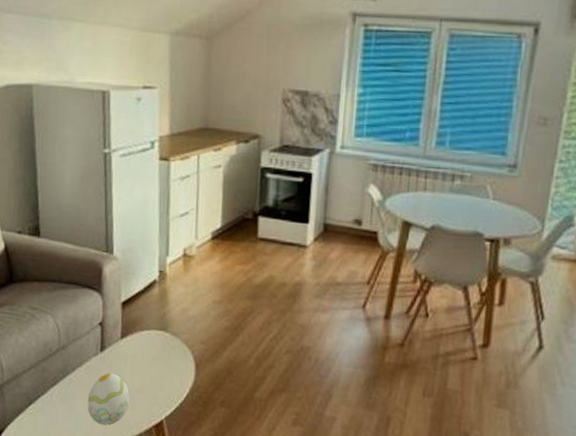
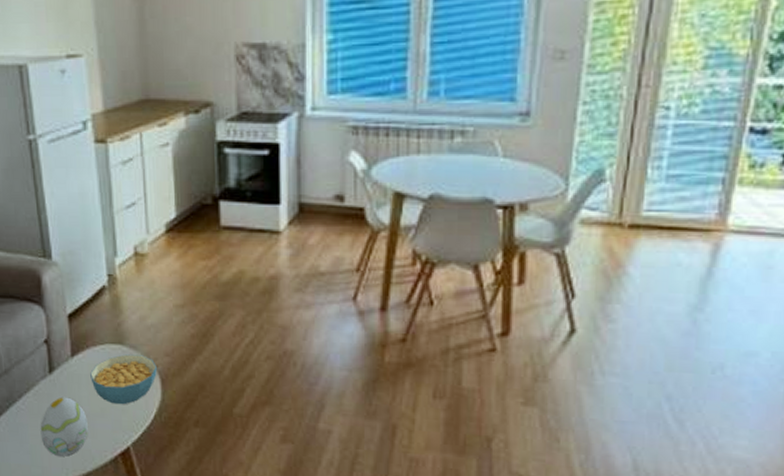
cereal bowl: none [135,339,193,384] -> present [90,354,157,405]

